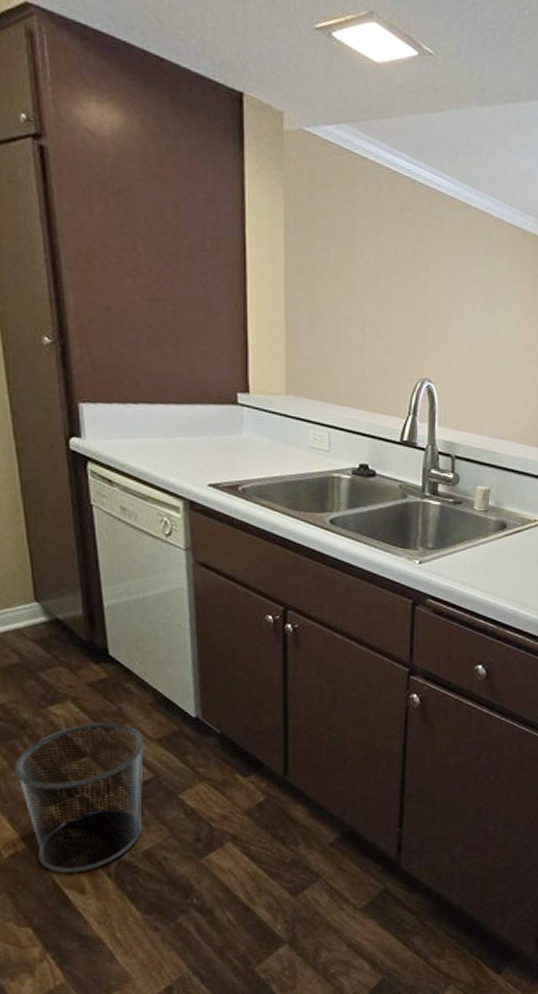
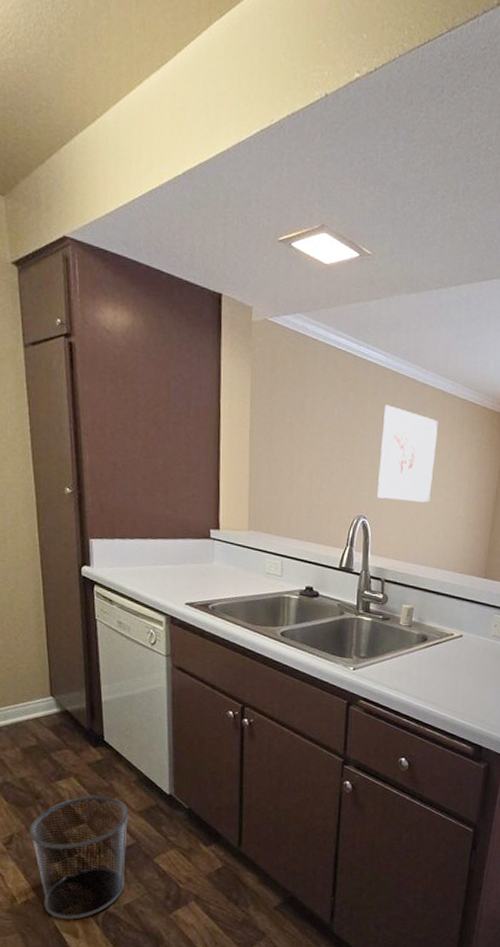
wall art: none [445,243,517,364] -> present [377,405,438,503]

